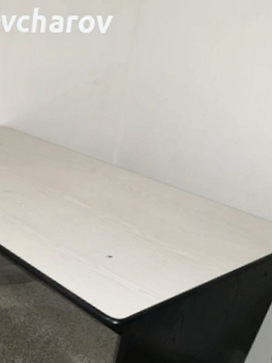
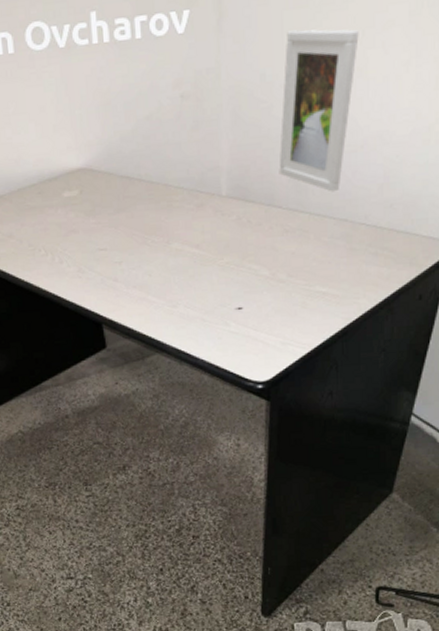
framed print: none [162,42,251,176] -> present [279,29,359,192]

